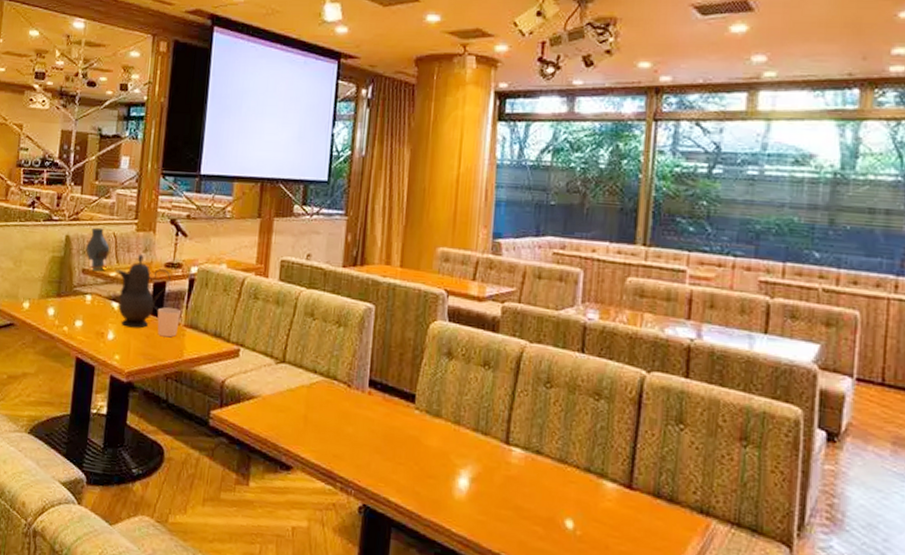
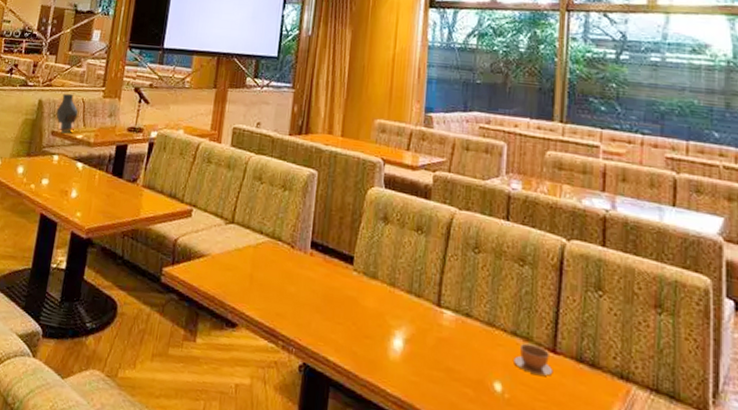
coffeepot: present [115,254,171,328] -> none [81,119,132,187]
dixie cup: present [157,307,182,338] -> none [117,168,141,197]
teacup: none [587,479,629,512] -> present [514,343,553,376]

